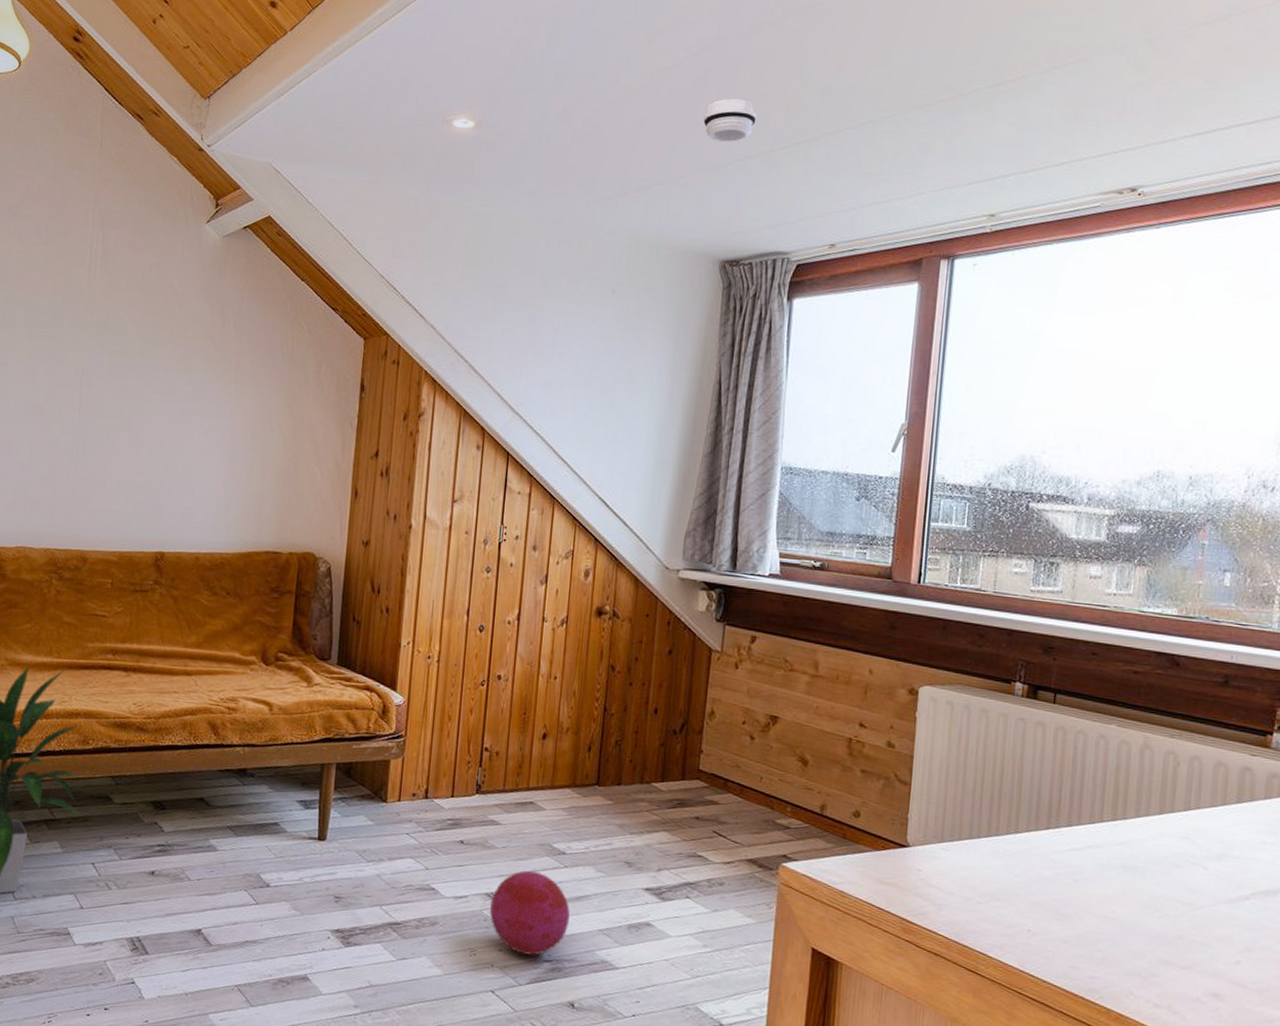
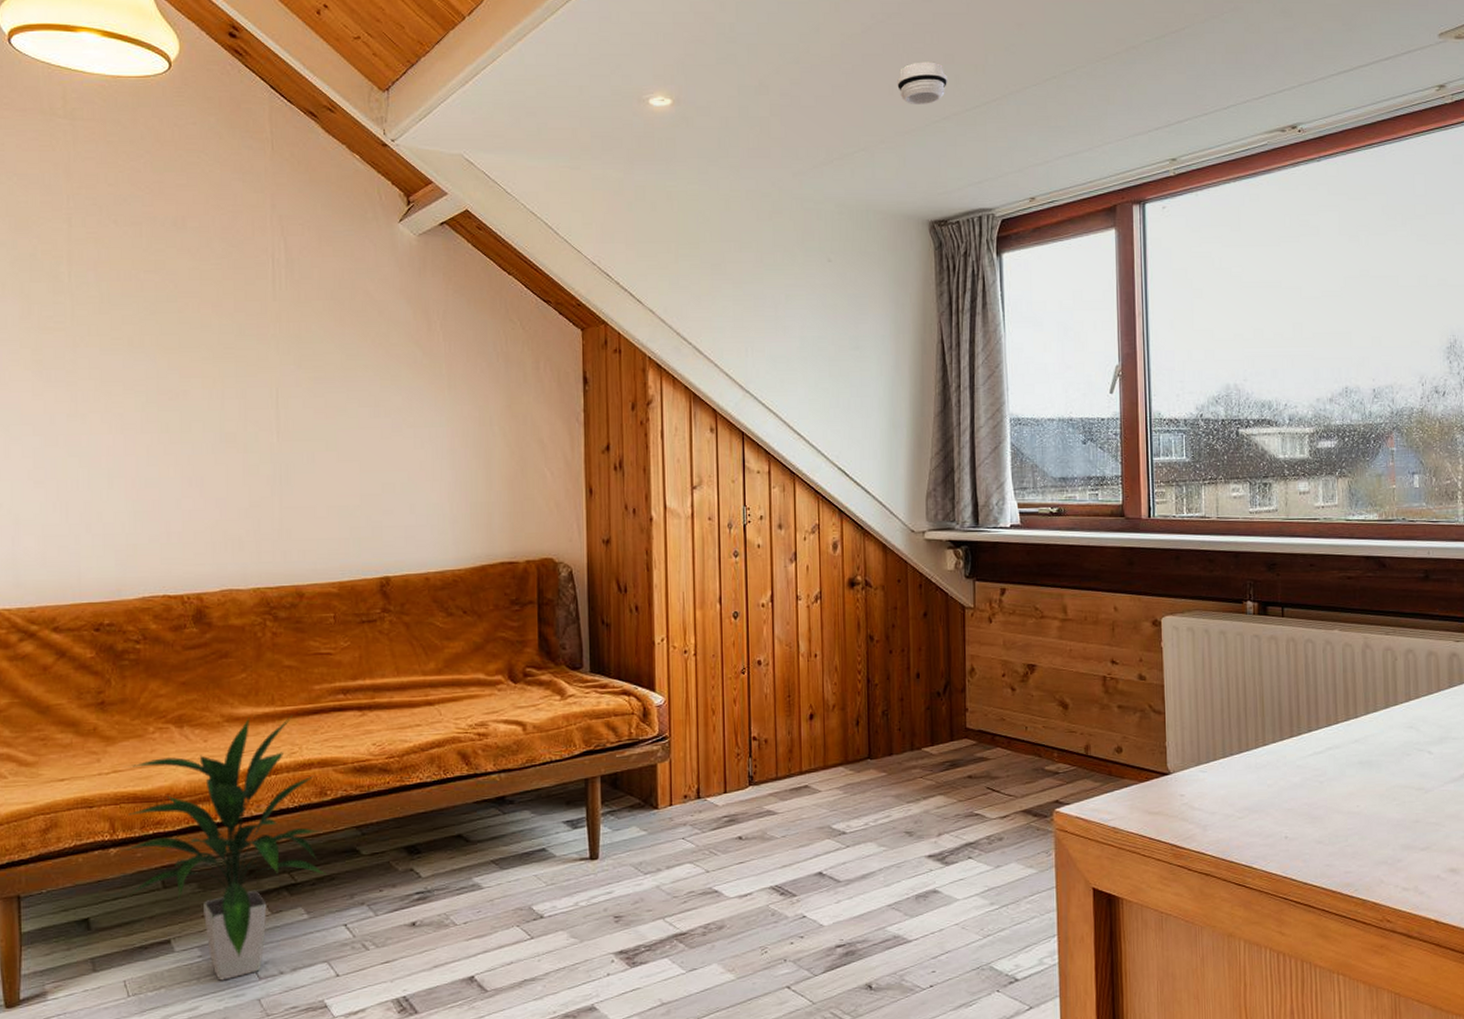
ball: present [489,870,570,956] -> none [775,856,857,943]

